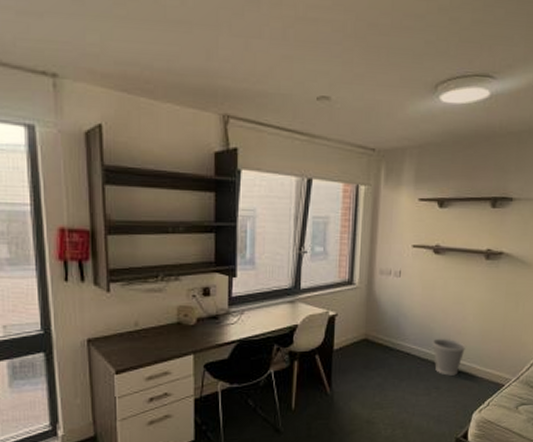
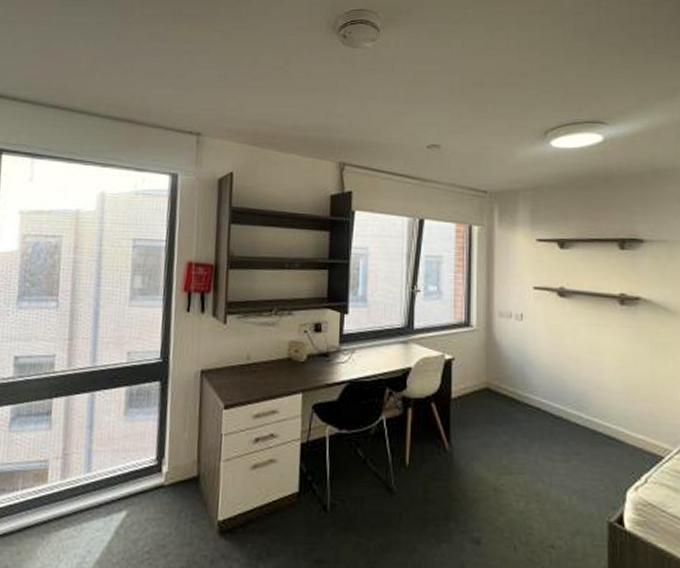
wastebasket: present [432,338,467,376] -> none [566,392,609,440]

